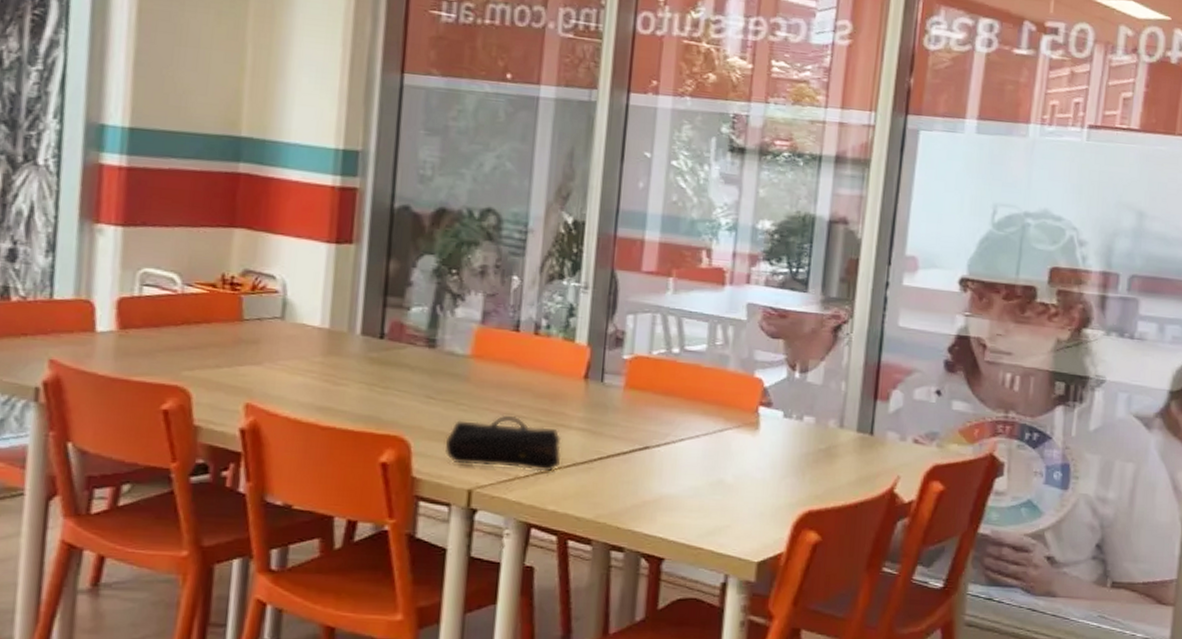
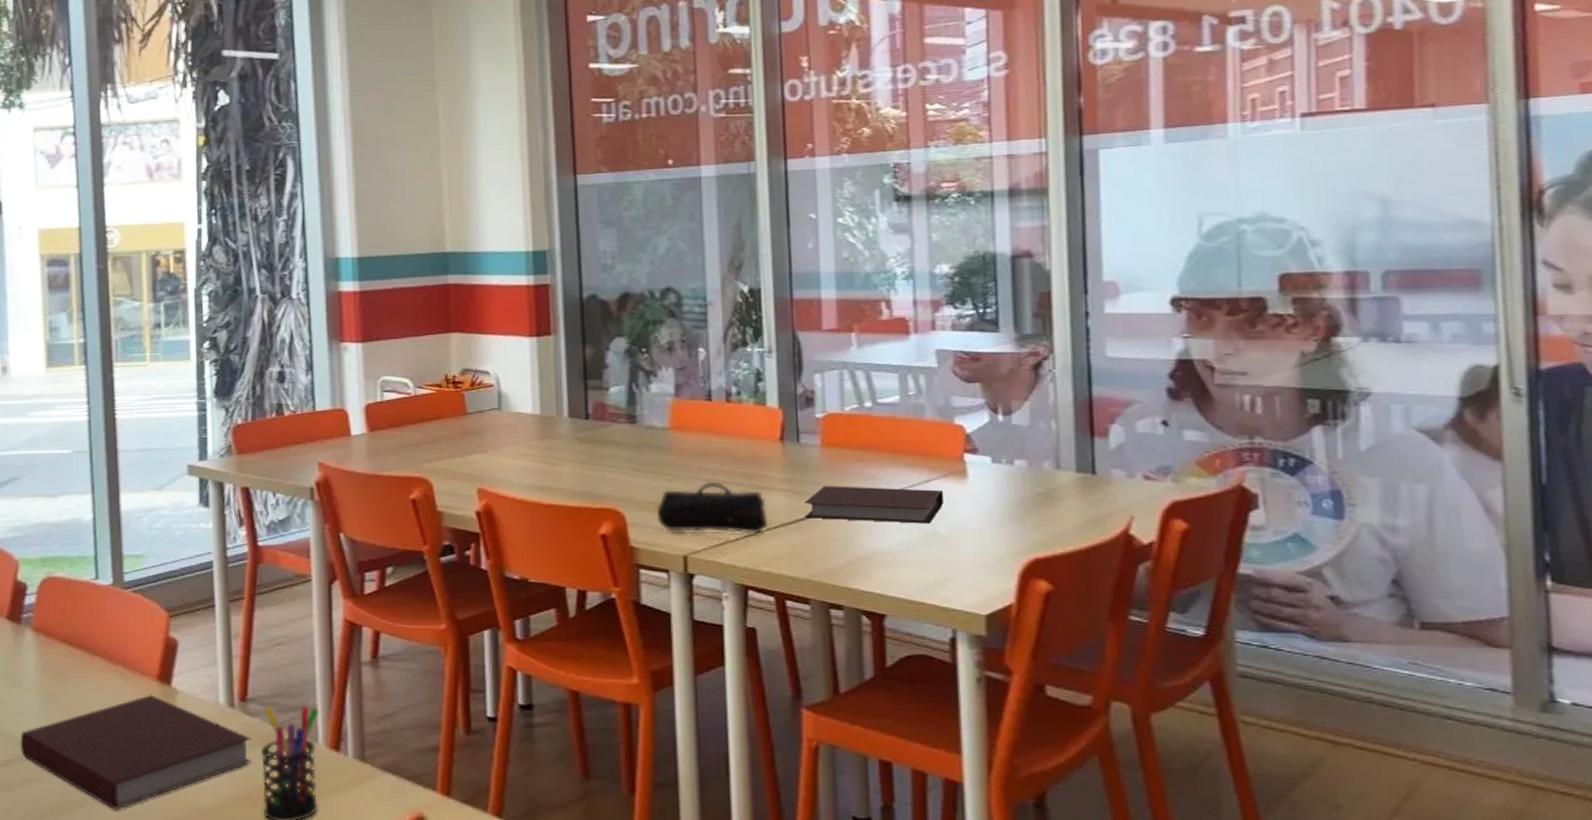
notebook: none [599,428,736,472] -> present [804,486,945,524]

